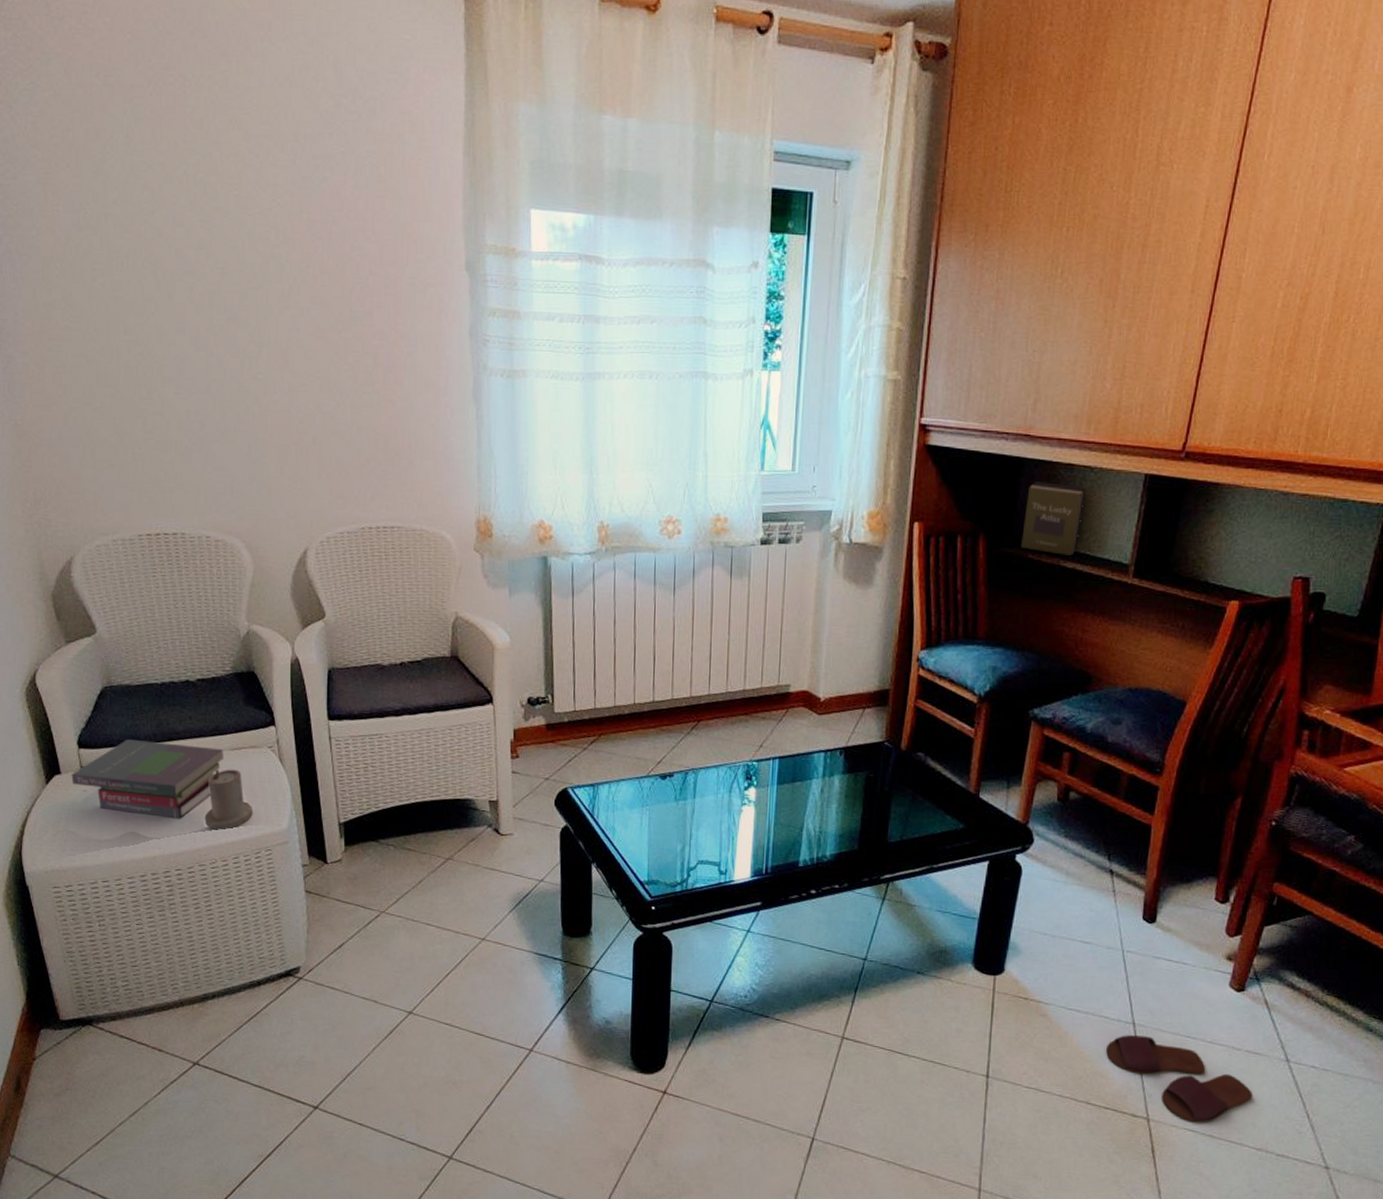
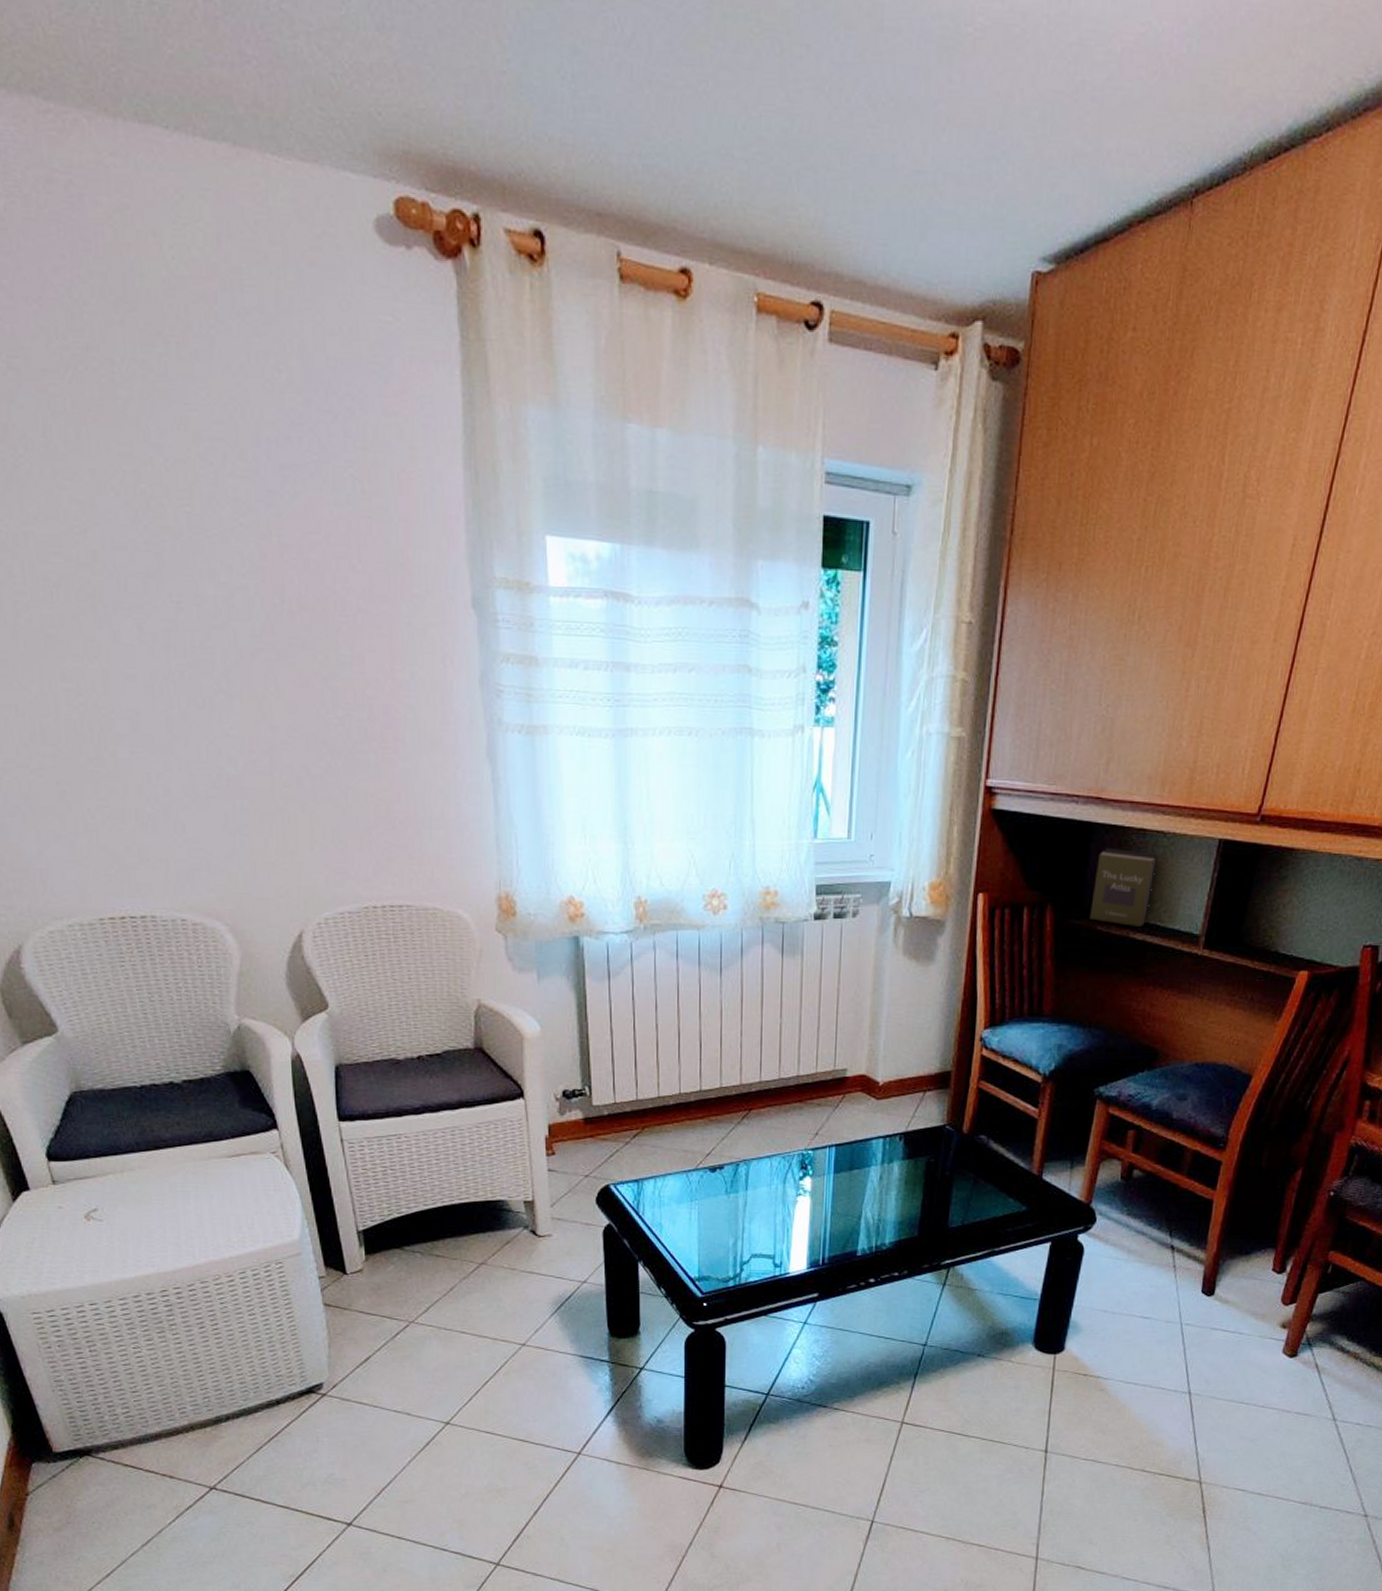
books: present [71,738,224,819] -> none [42,1148,220,1234]
candle: present [204,769,253,830] -> none [203,1178,259,1244]
slippers: present [1106,1035,1254,1123] -> none [1162,1404,1301,1483]

